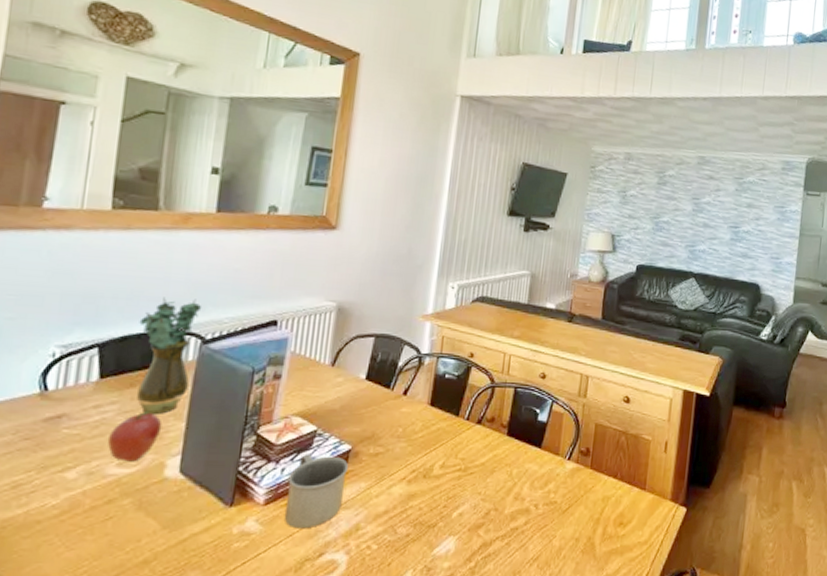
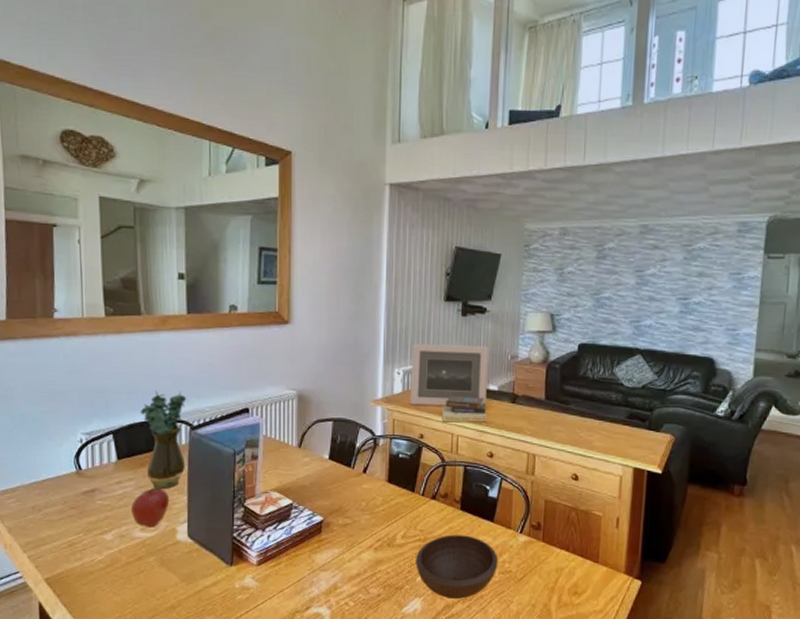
mug: present [284,454,349,529] -> none [274,523,323,586]
bowl: none [453,463,544,536] -> present [416,534,499,599]
picture frame: none [462,257,548,325] -> present [410,343,488,406]
books: none [494,313,542,342] -> present [441,395,487,423]

